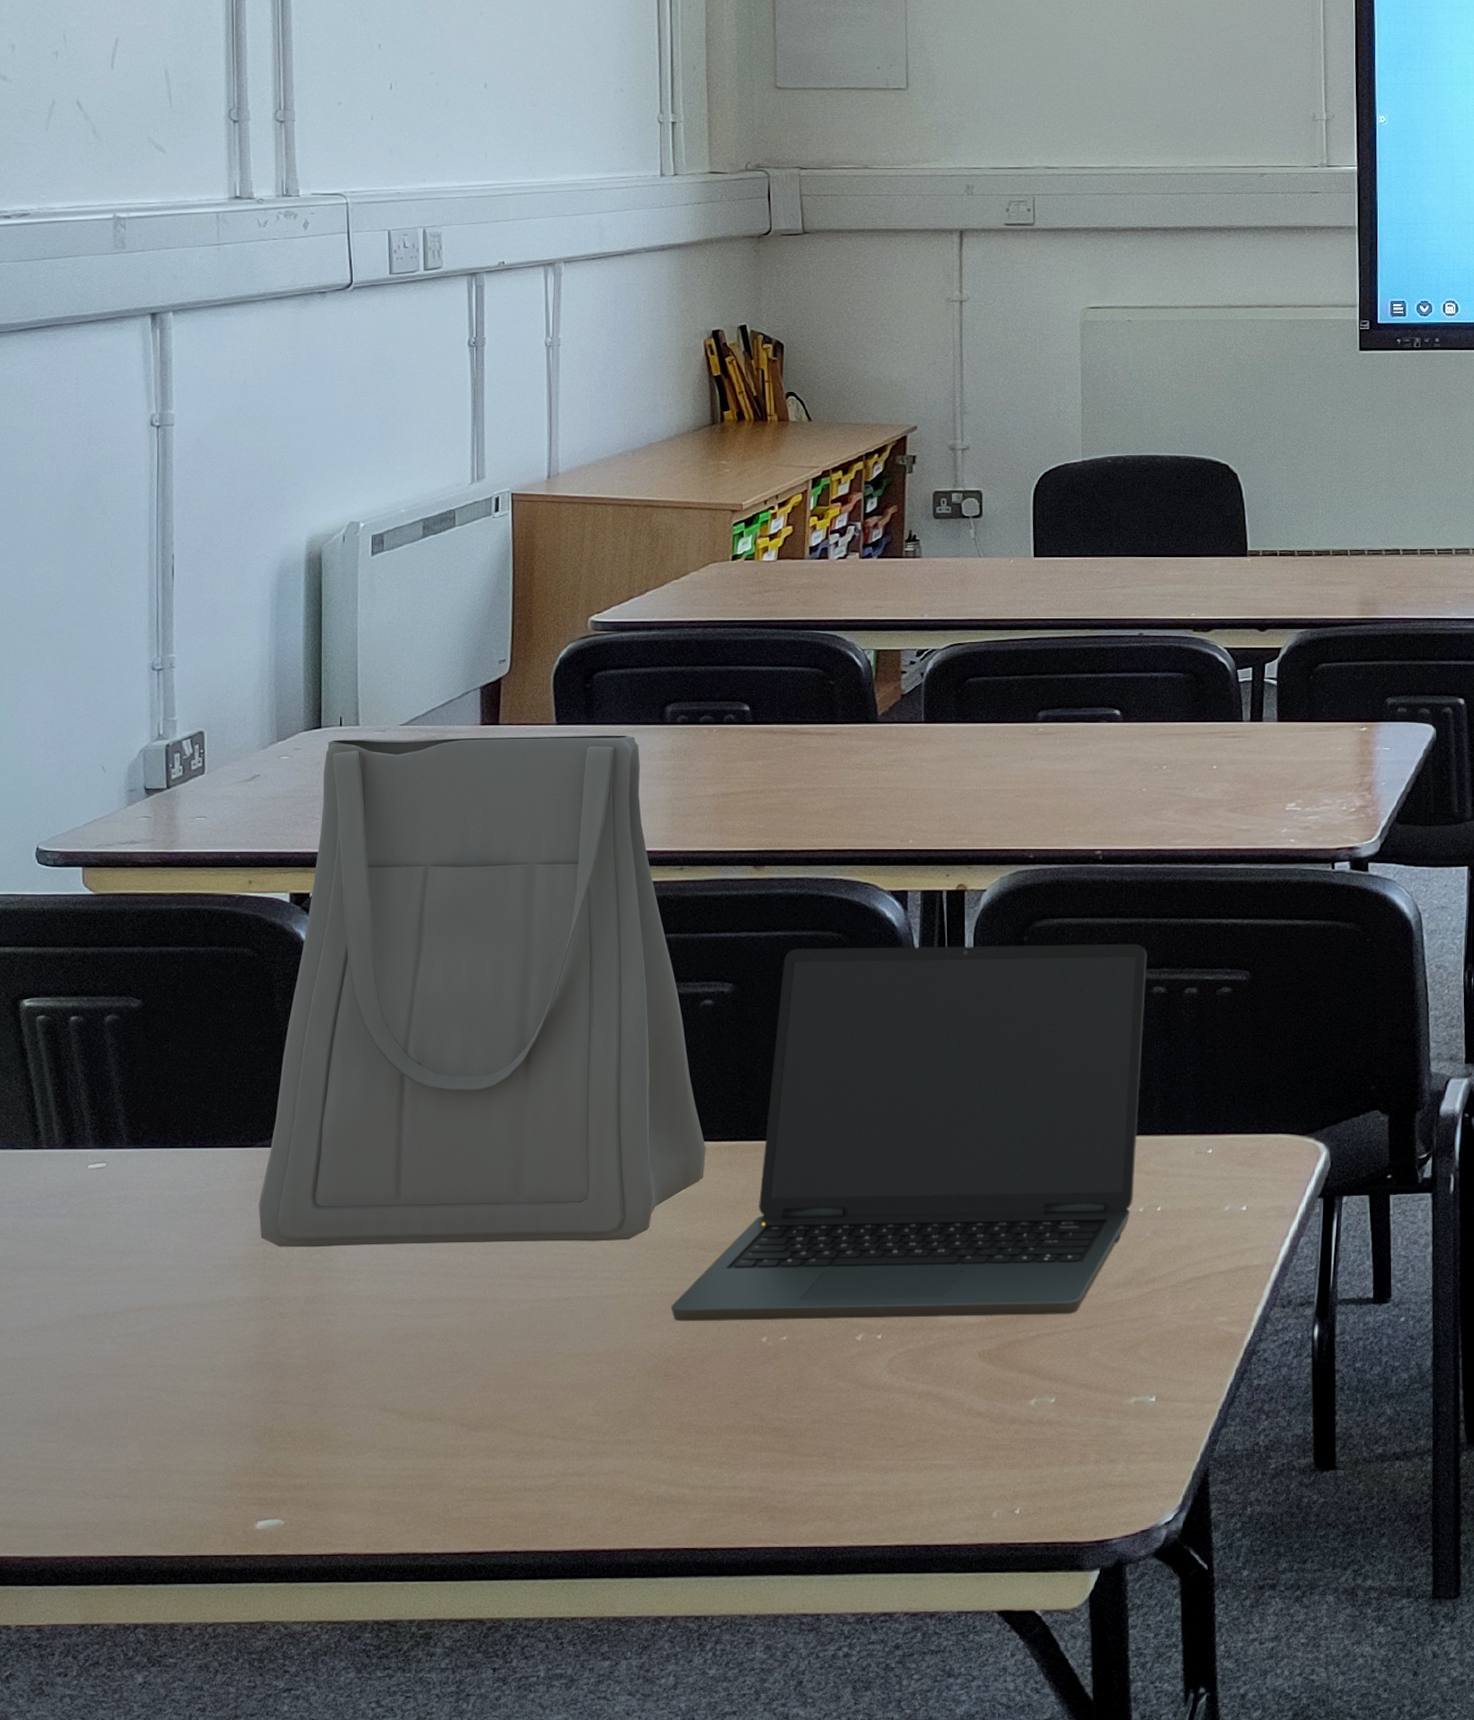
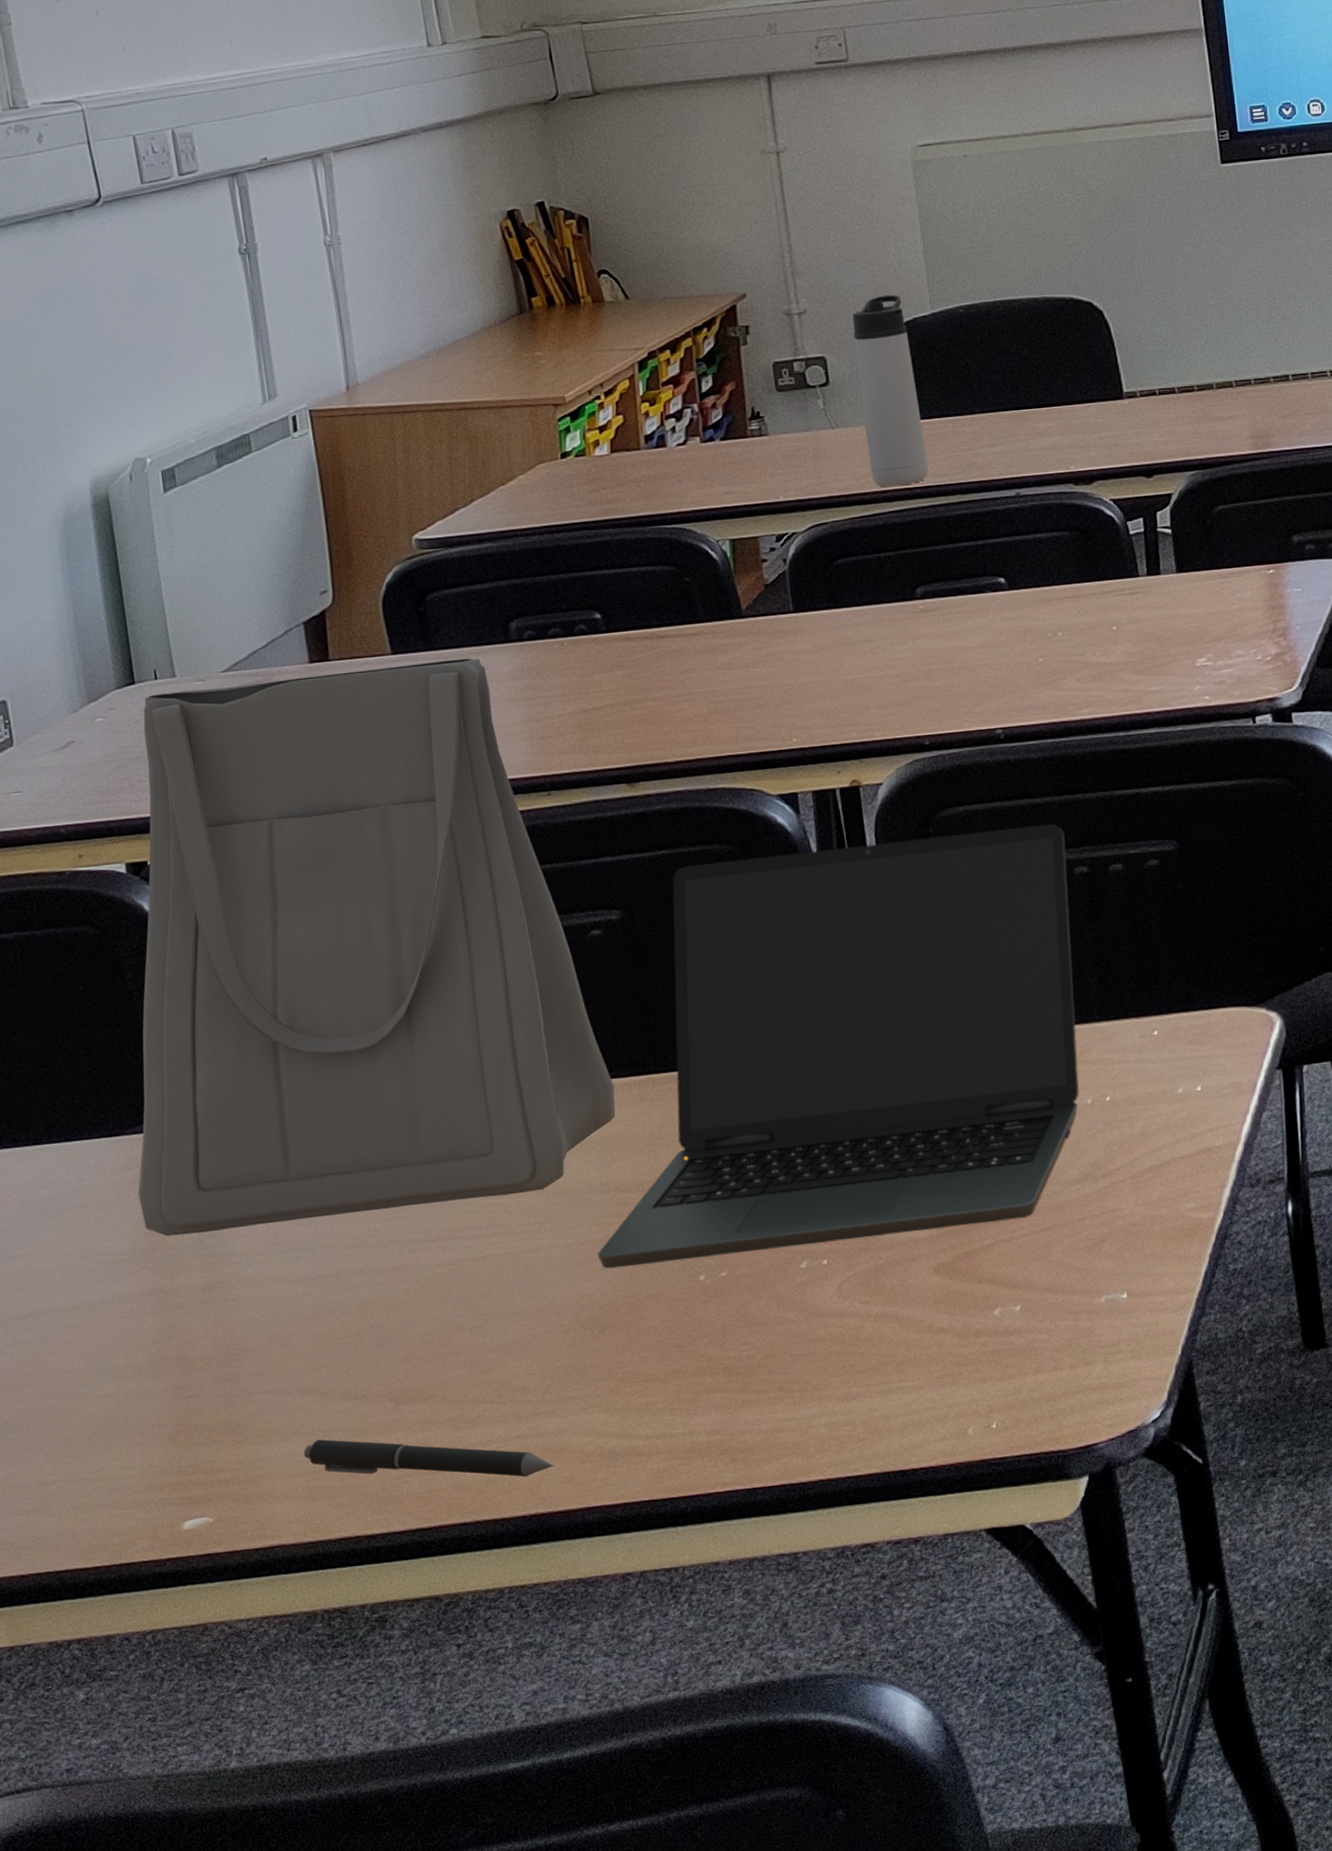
pen: none [376,1456,606,1512] -> present [303,1439,555,1477]
thermos bottle: none [1009,440,1062,616] -> present [852,294,928,487]

